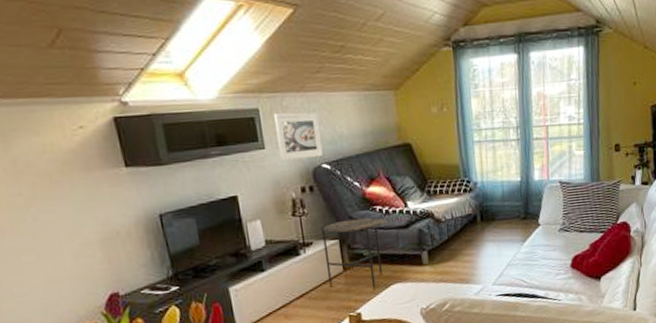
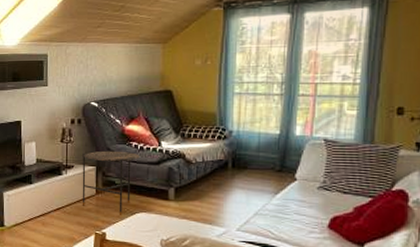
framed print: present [273,112,324,162] -> none [58,58,94,97]

